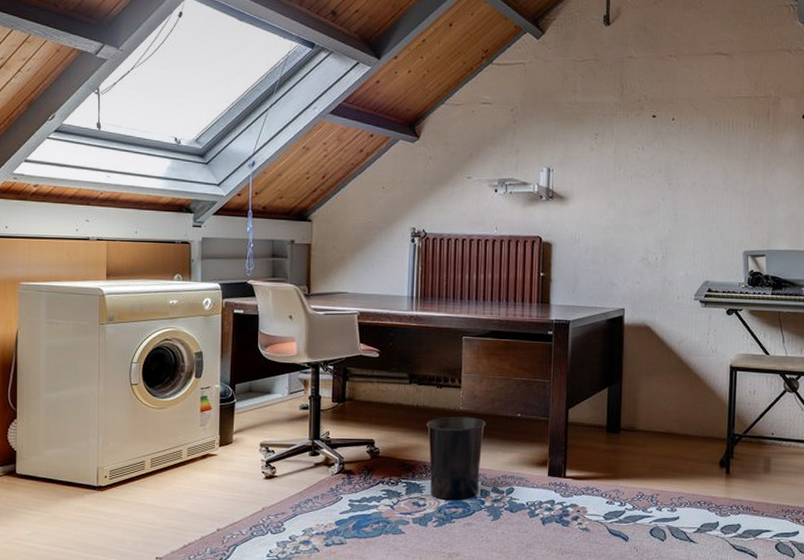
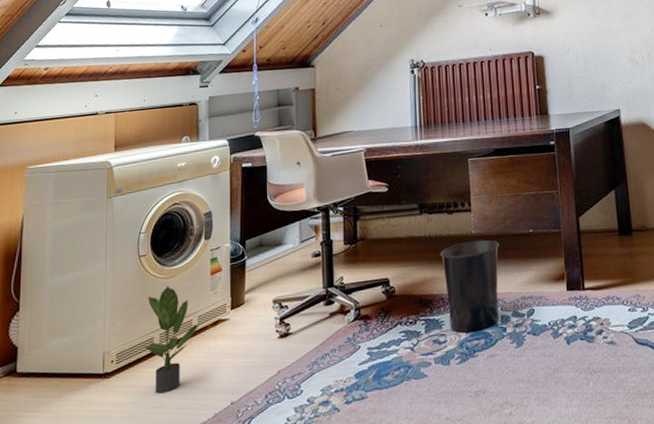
potted plant: none [136,416,188,512] -> present [144,286,199,394]

